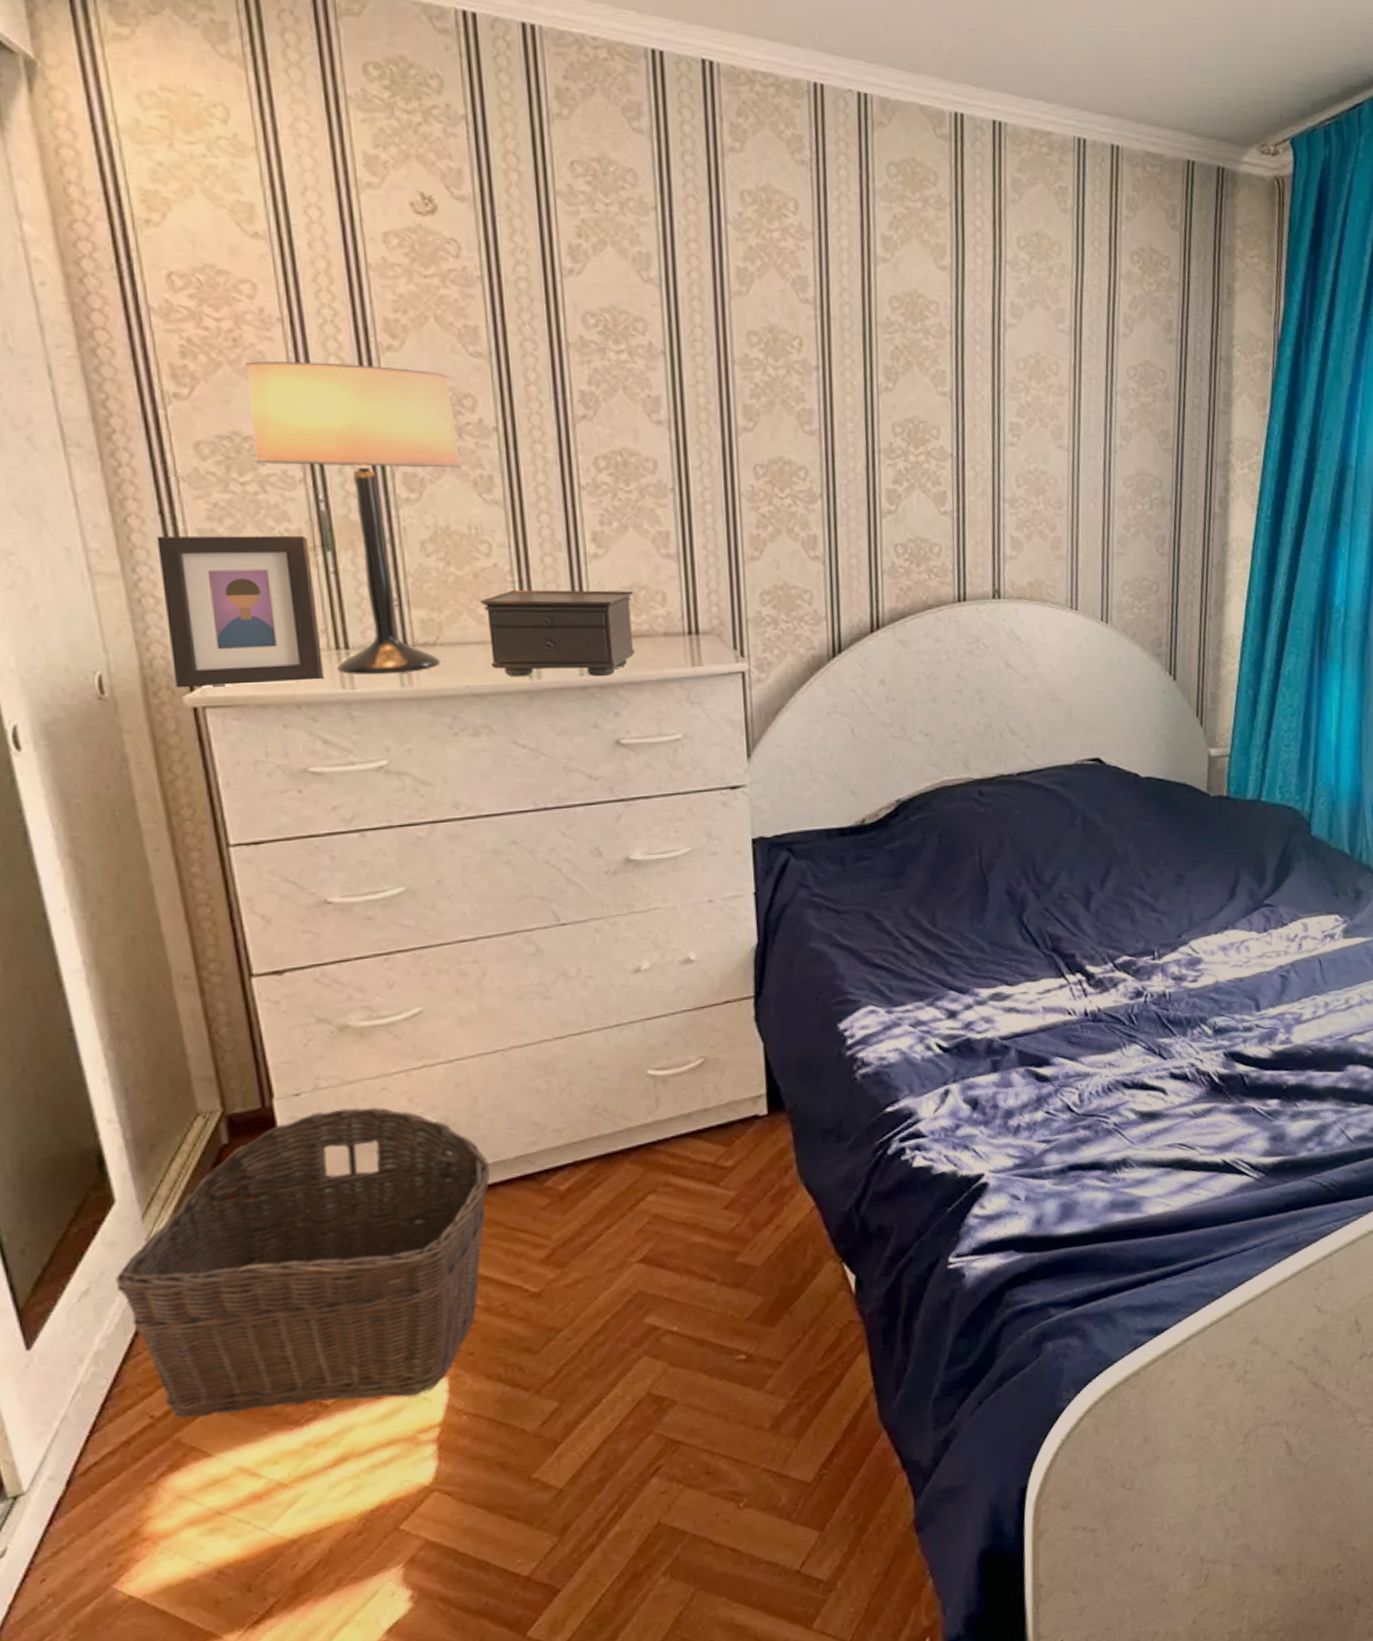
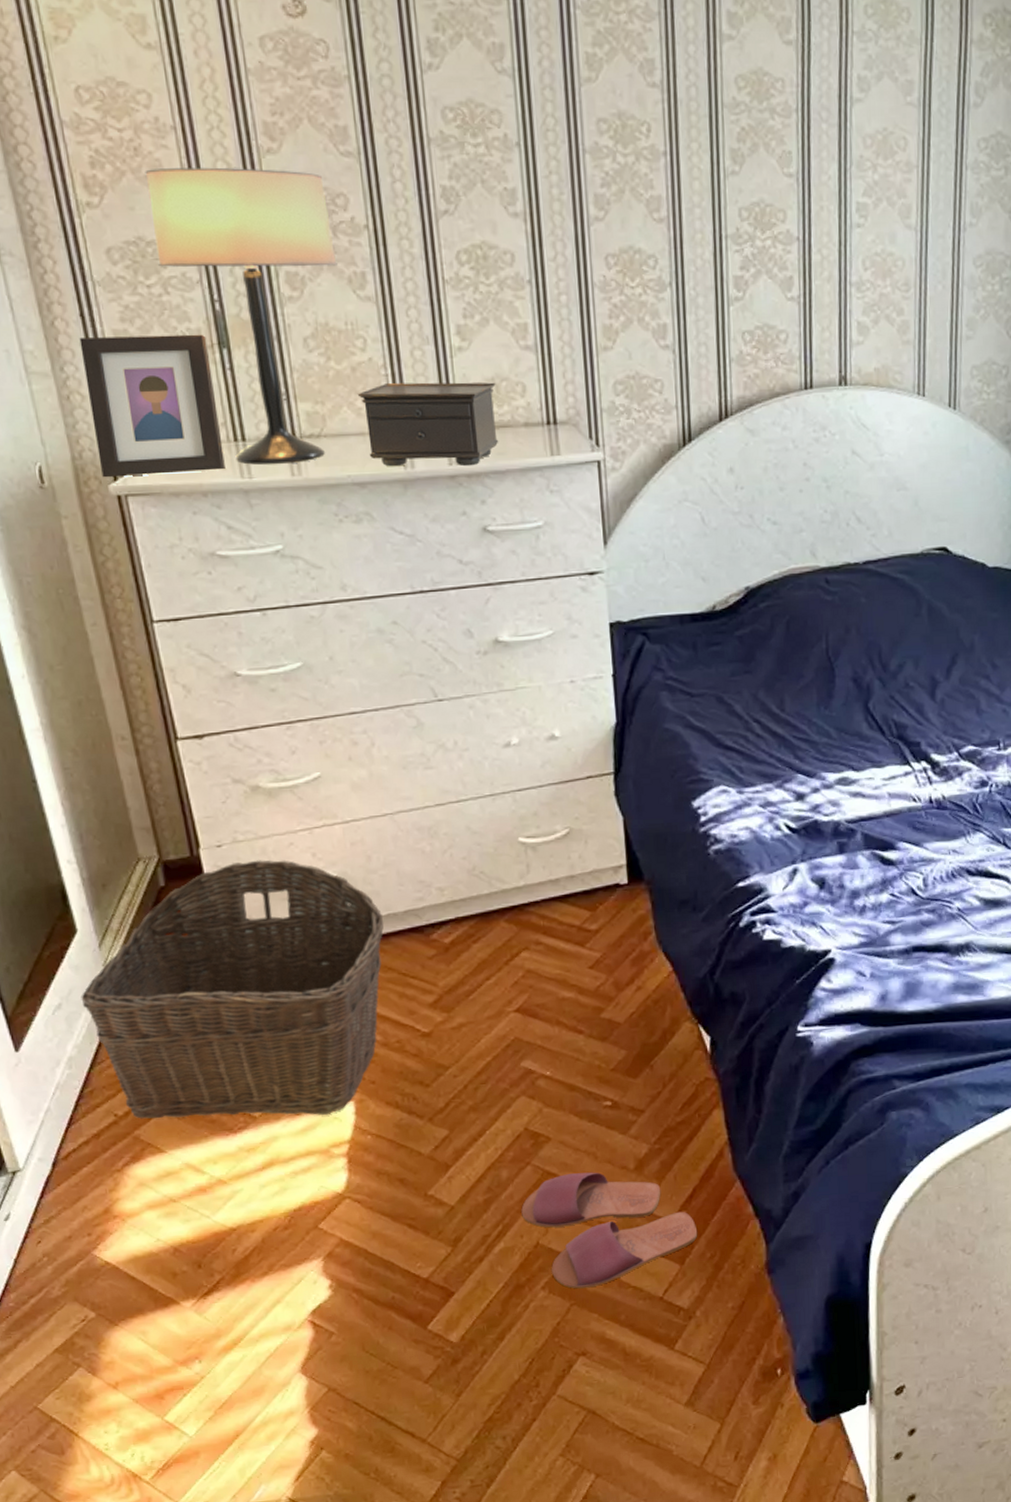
slippers: none [641,1435,840,1571] -> present [521,1172,698,1289]

